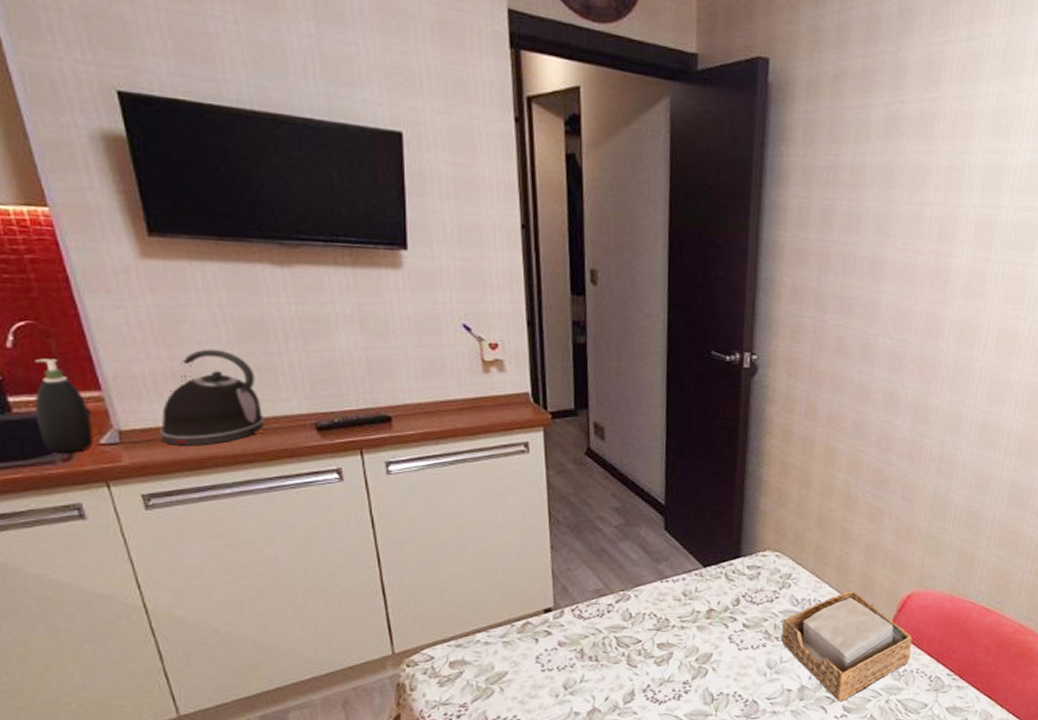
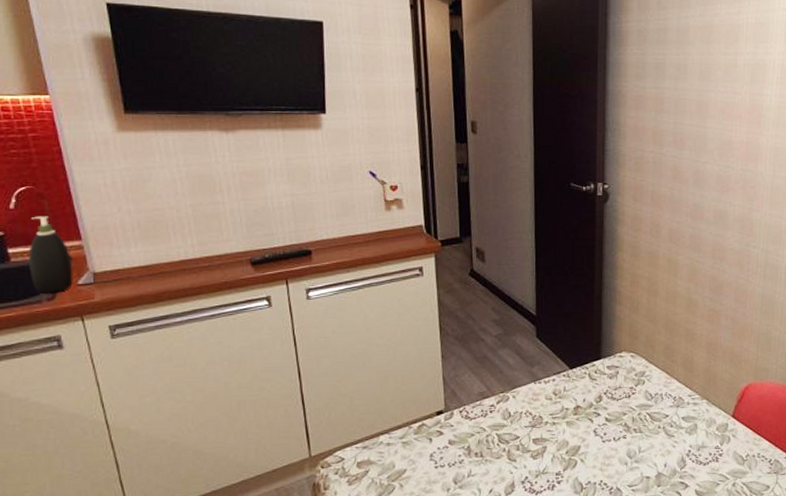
kettle: present [159,349,266,446] -> none [125,202,211,283]
napkin holder: present [781,590,912,702] -> none [639,384,752,487]

